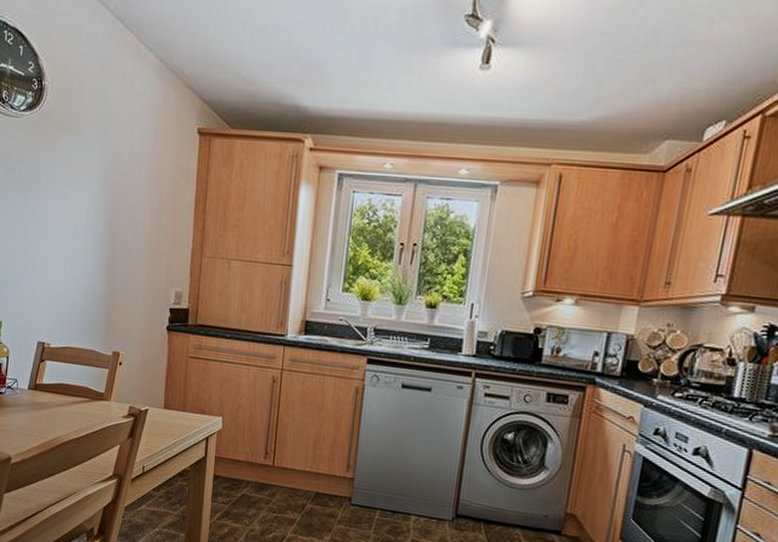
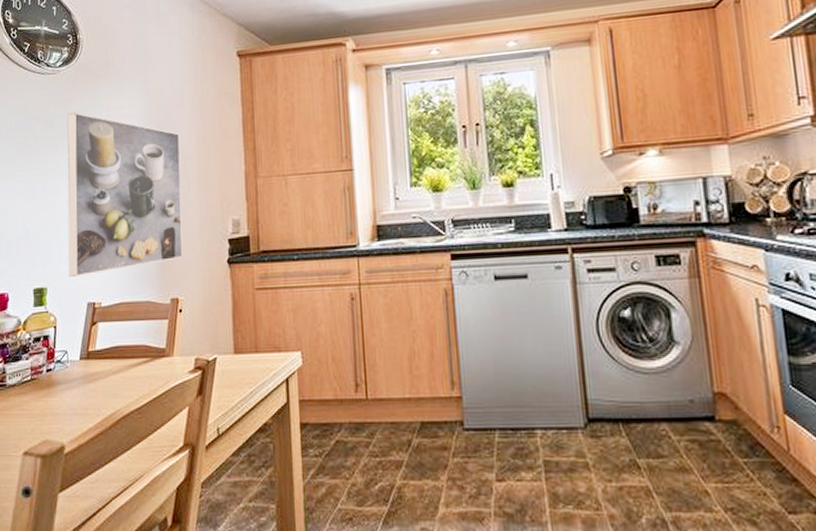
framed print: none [22,159,135,318] -> present [67,112,183,277]

